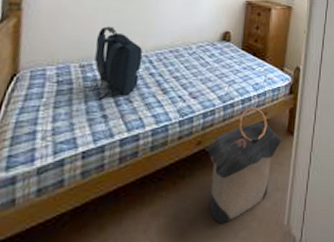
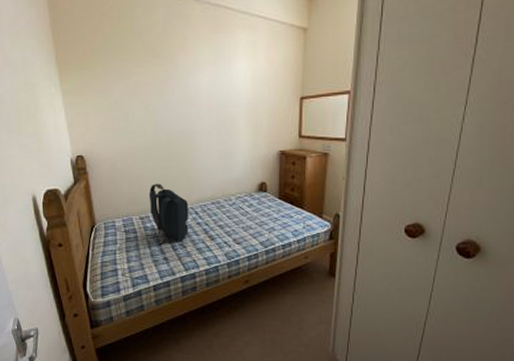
laundry hamper: present [205,107,282,223] -> none [253,252,324,346]

